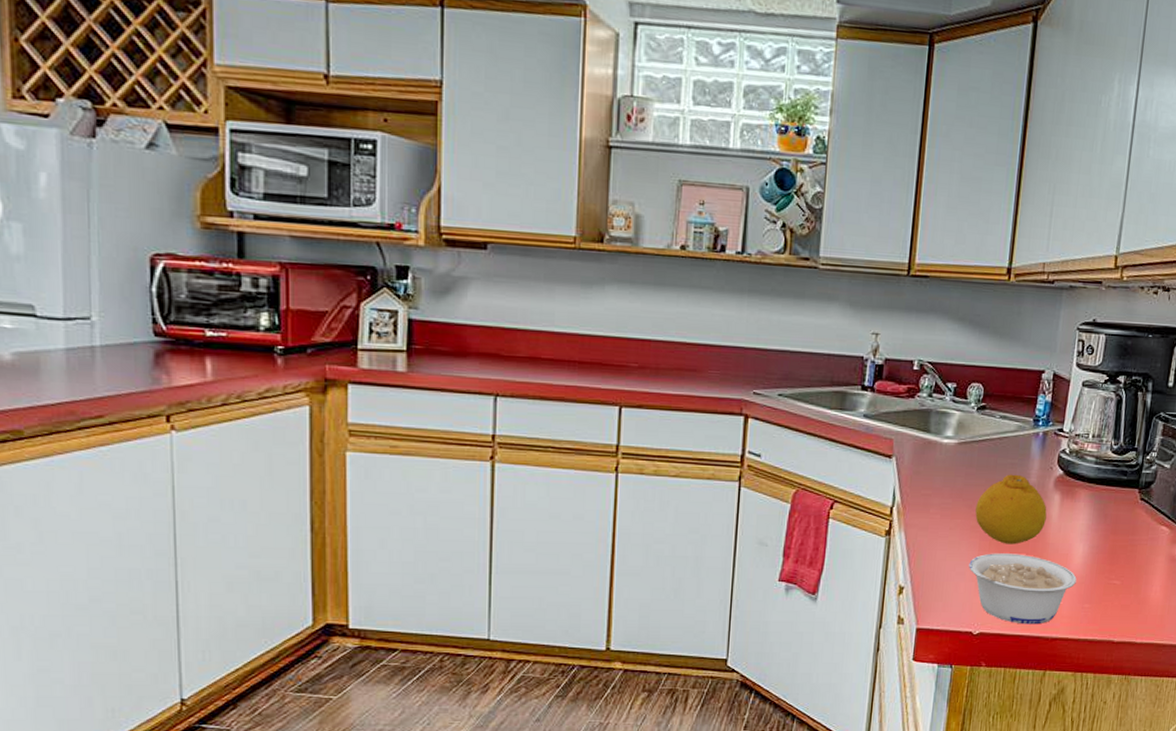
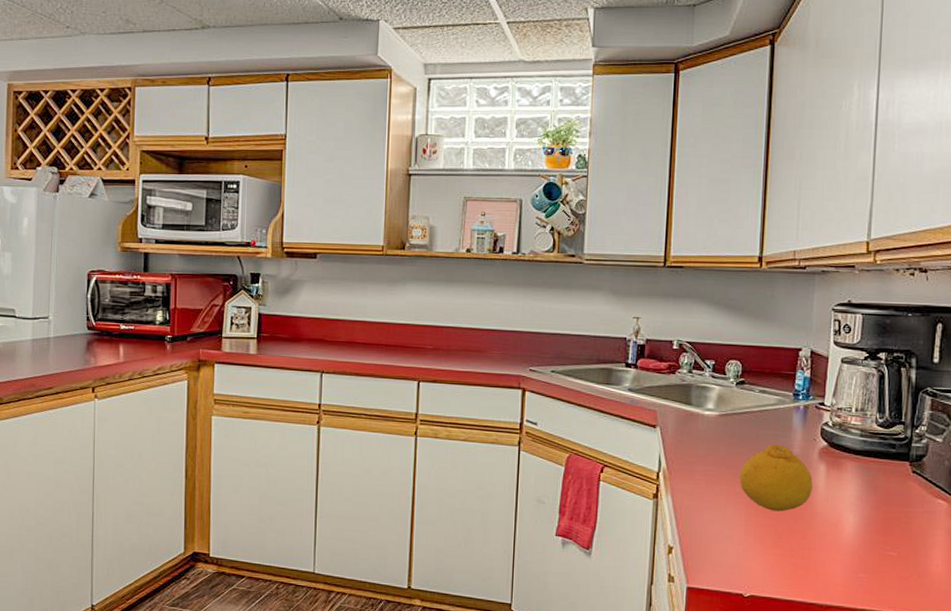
legume: present [969,553,1077,625] -> none [736,519,849,591]

